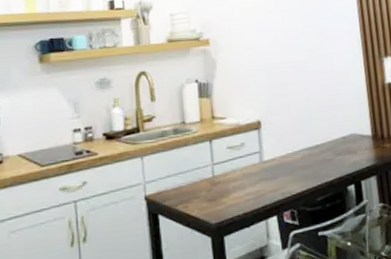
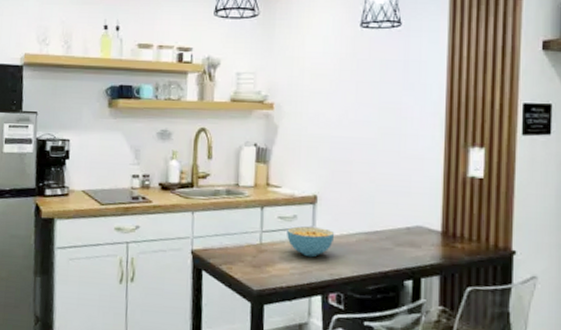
cereal bowl: none [237,150,282,181] -> present [287,226,335,258]

